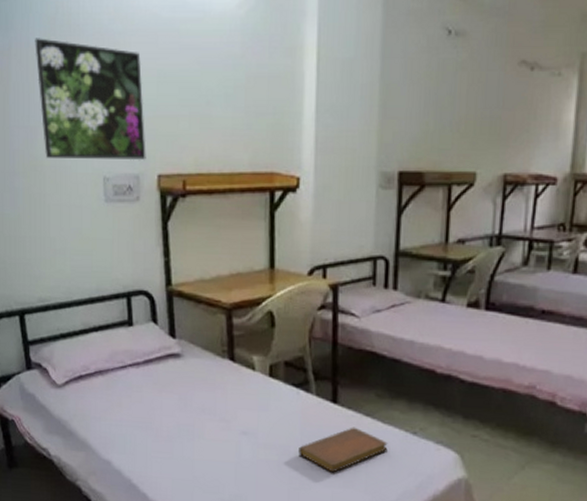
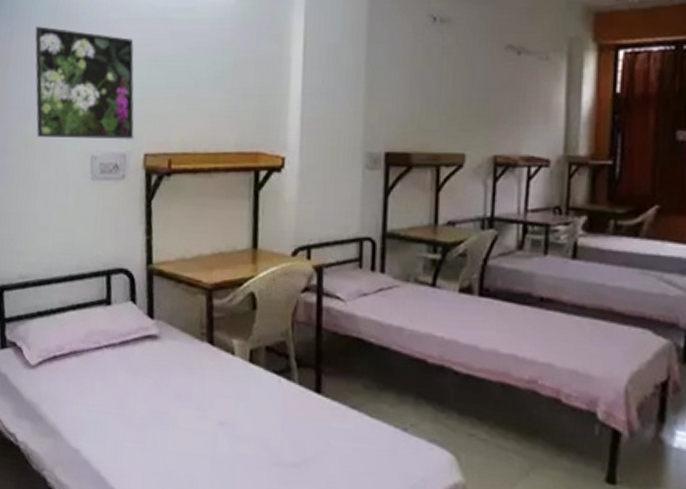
notebook: present [299,427,388,473] -> none [279,420,376,472]

